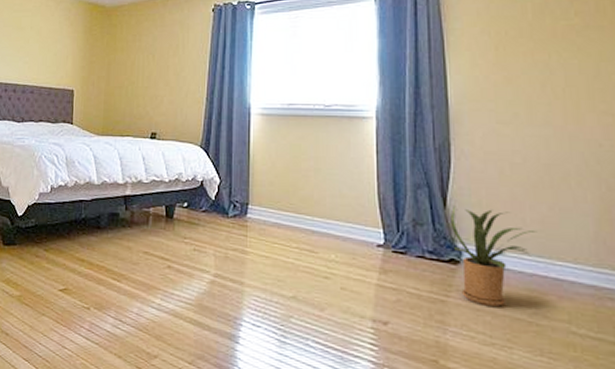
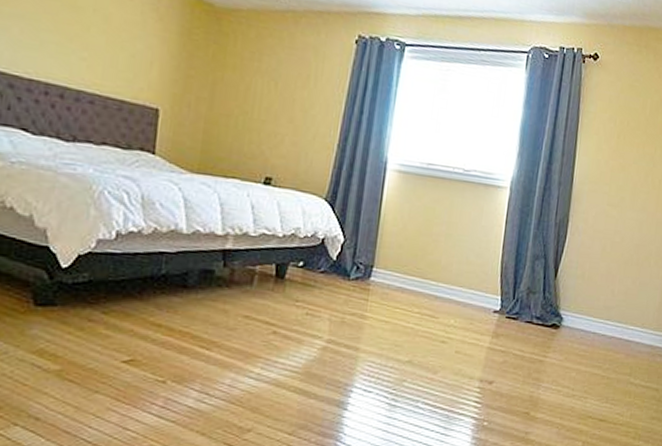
house plant: present [450,206,538,307] -> none [557,277,621,364]

